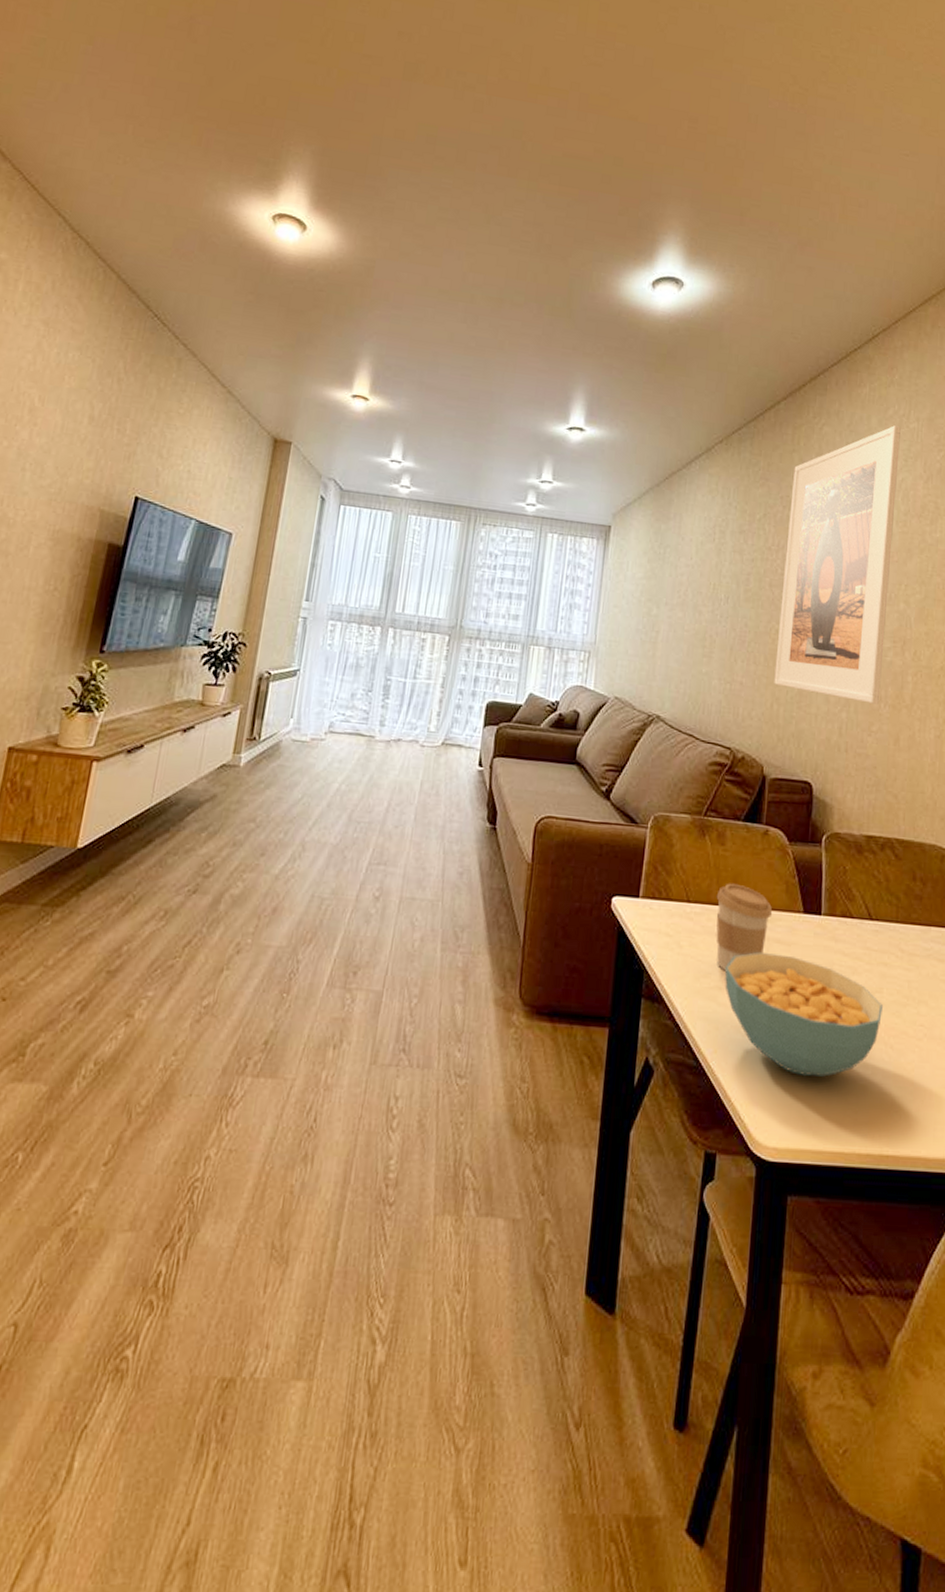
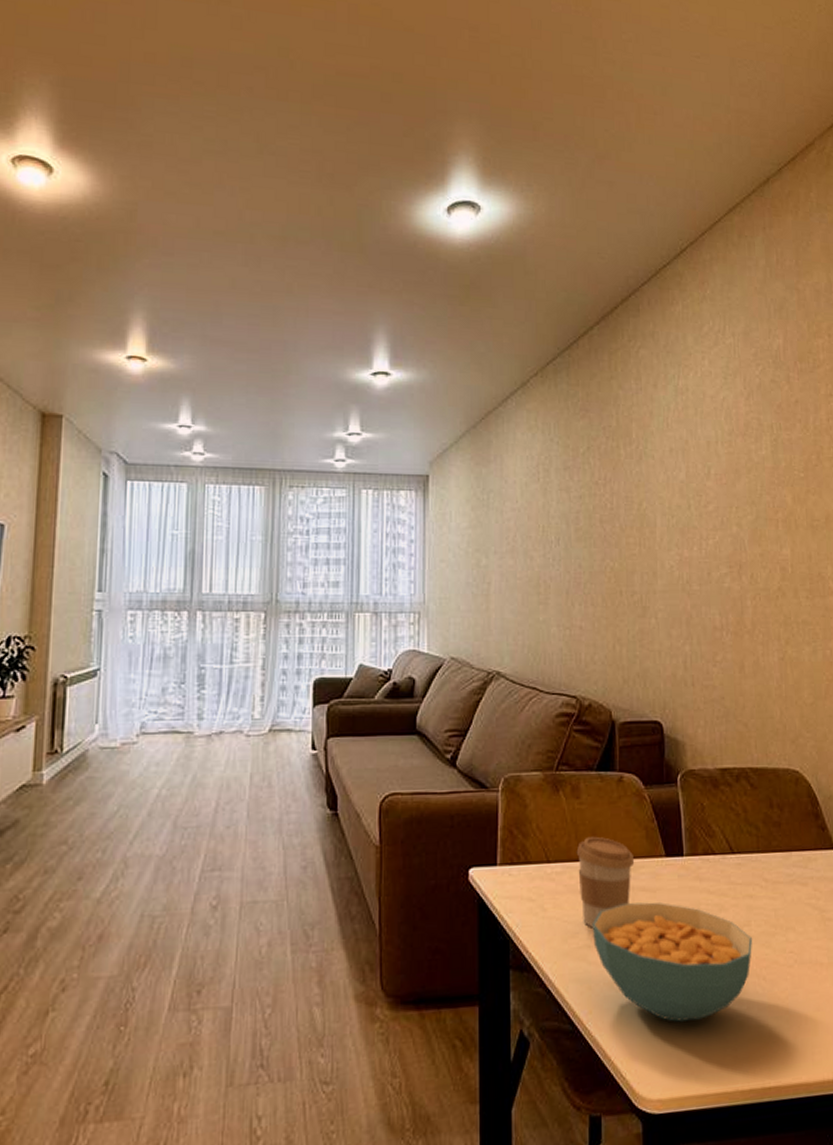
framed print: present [774,425,901,704] -> none [613,343,721,633]

